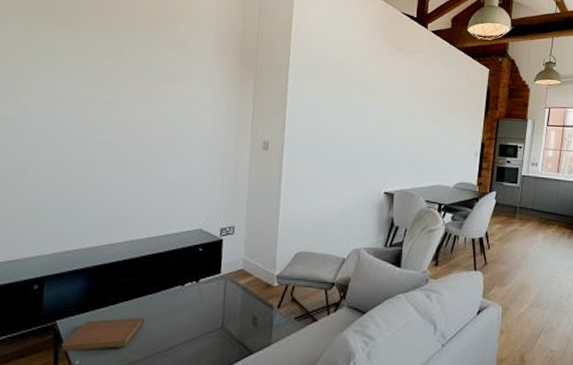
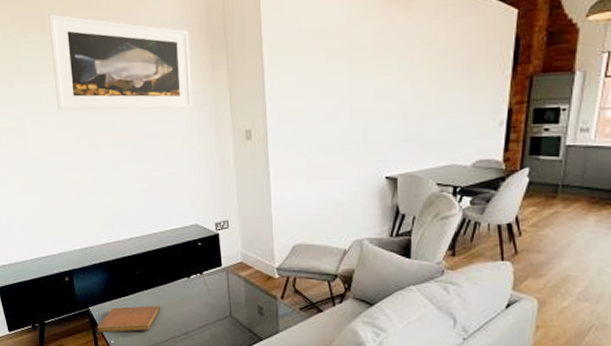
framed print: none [70,13,222,116] -> present [49,14,192,111]

